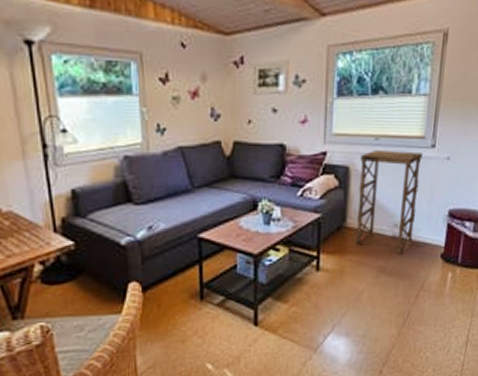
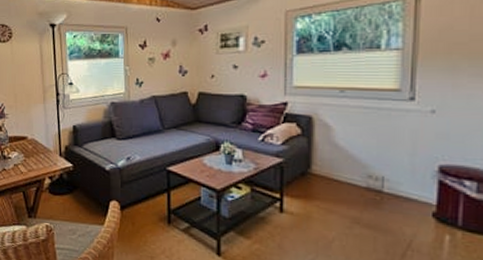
pedestal table: present [355,149,423,255] -> none [322,101,399,208]

